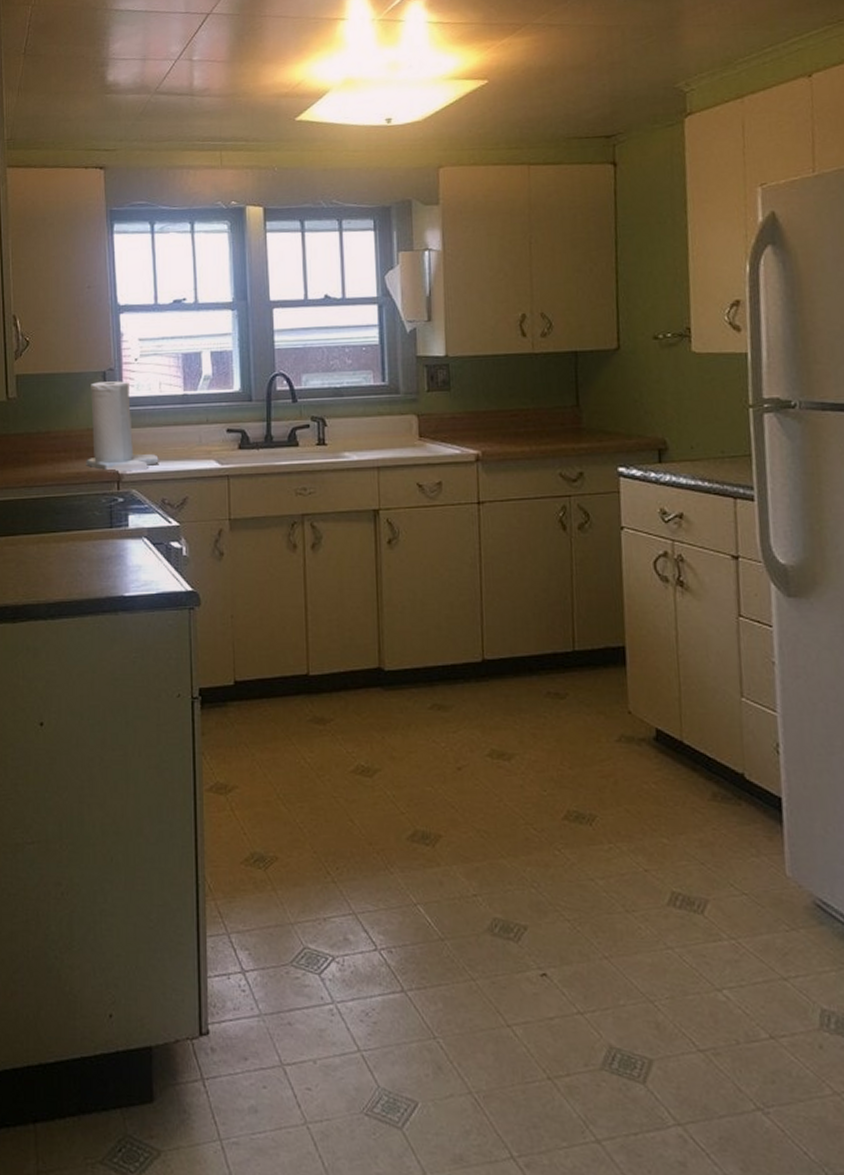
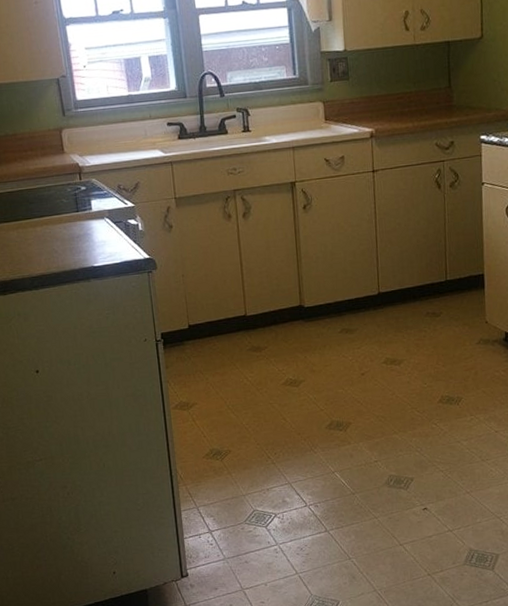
paper towel: present [86,381,159,472] -> none [47,86,113,166]

